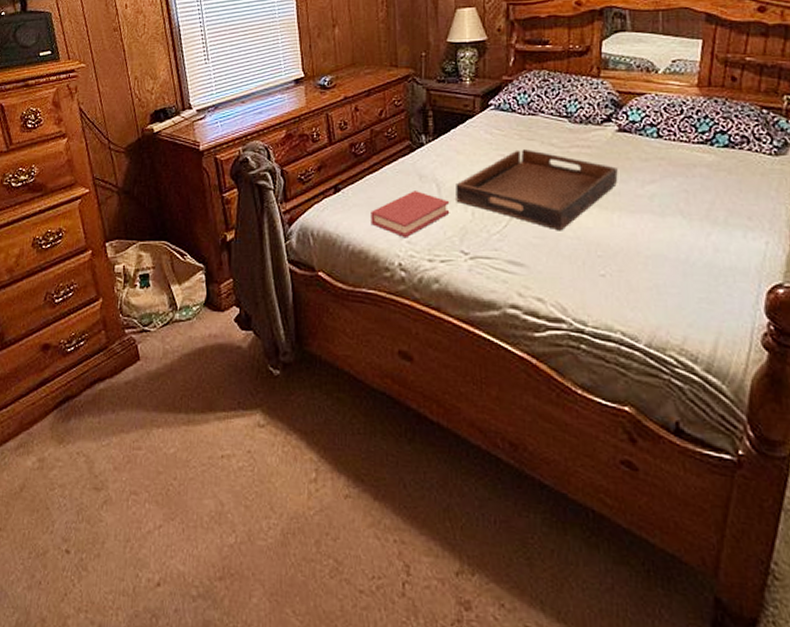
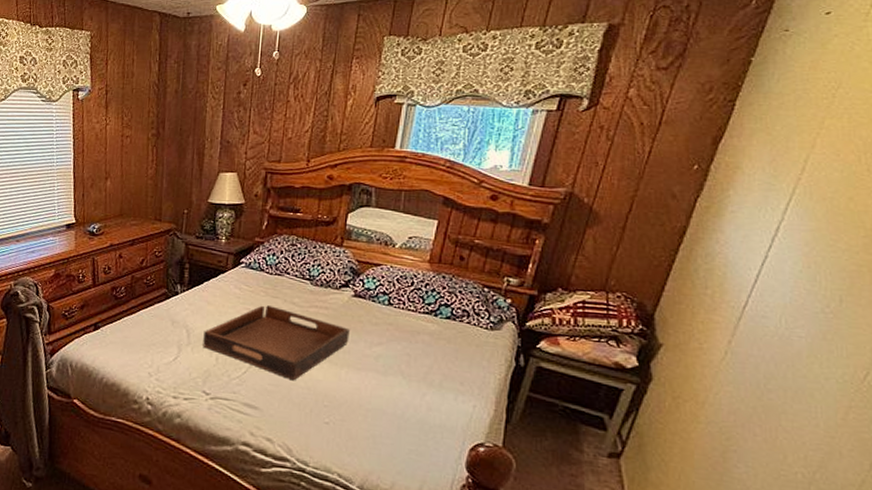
book: present [371,191,450,238] -> none [124,334,197,376]

